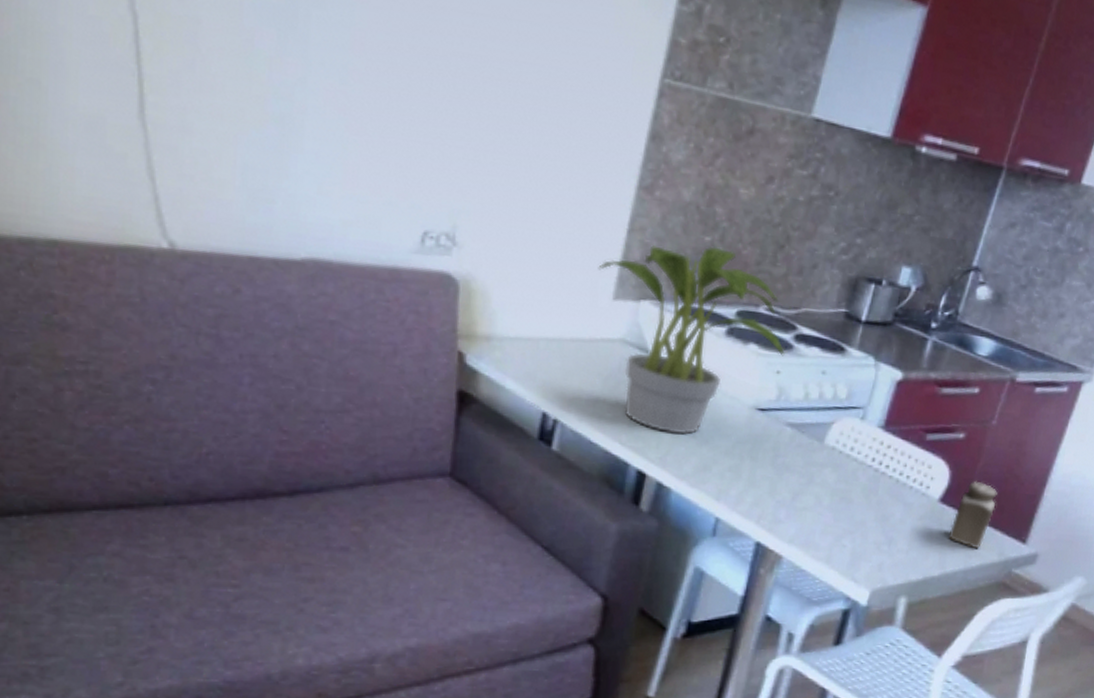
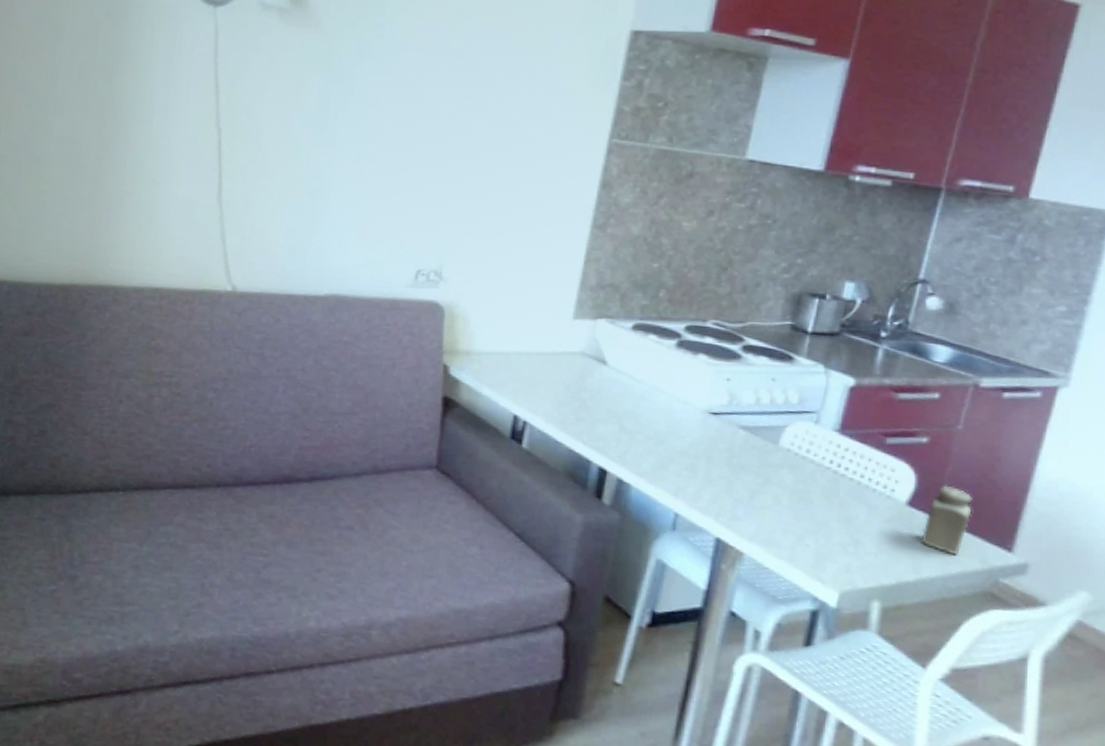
potted plant: present [598,245,785,434] -> none [559,271,734,435]

